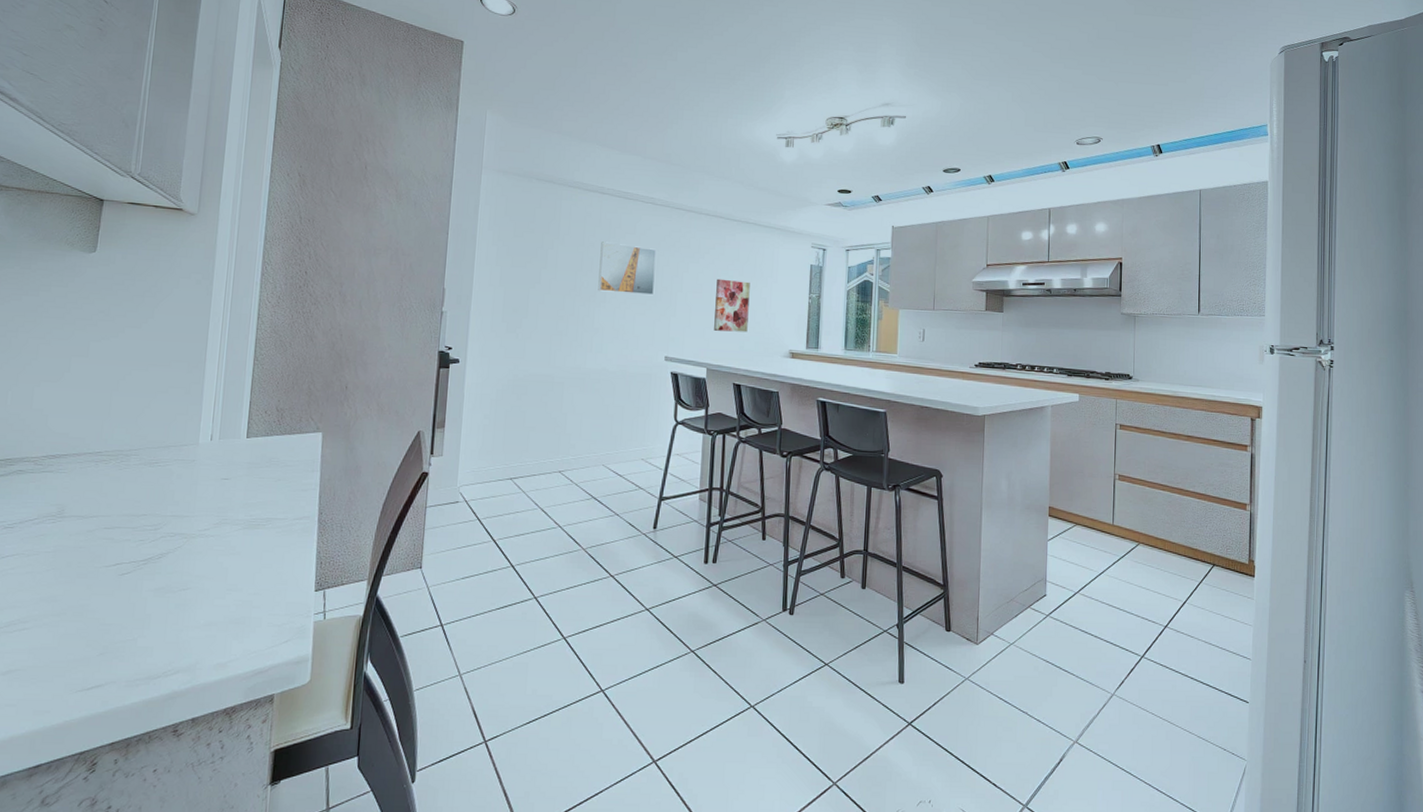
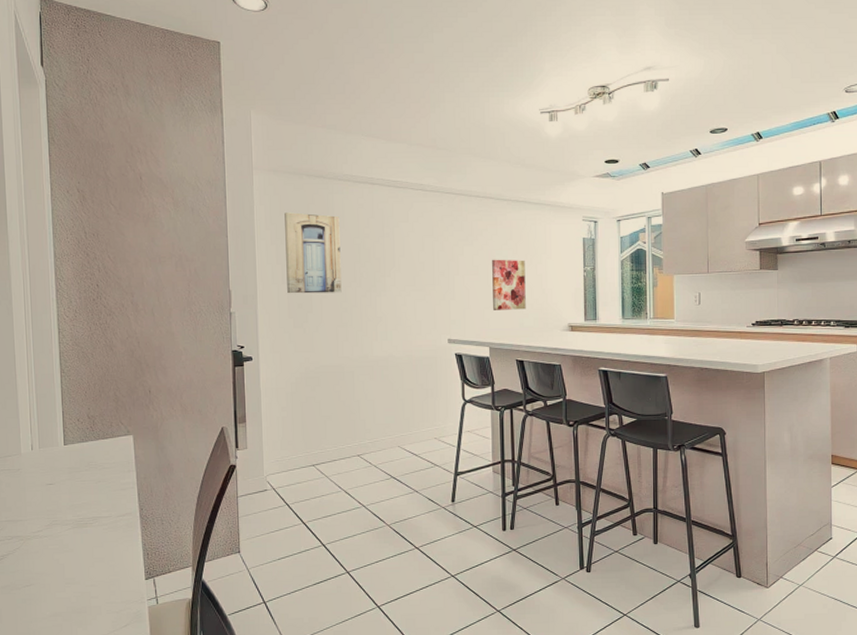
wall art: none [504,214,566,300] -> present [284,212,342,294]
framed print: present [598,241,657,296] -> none [376,232,433,281]

